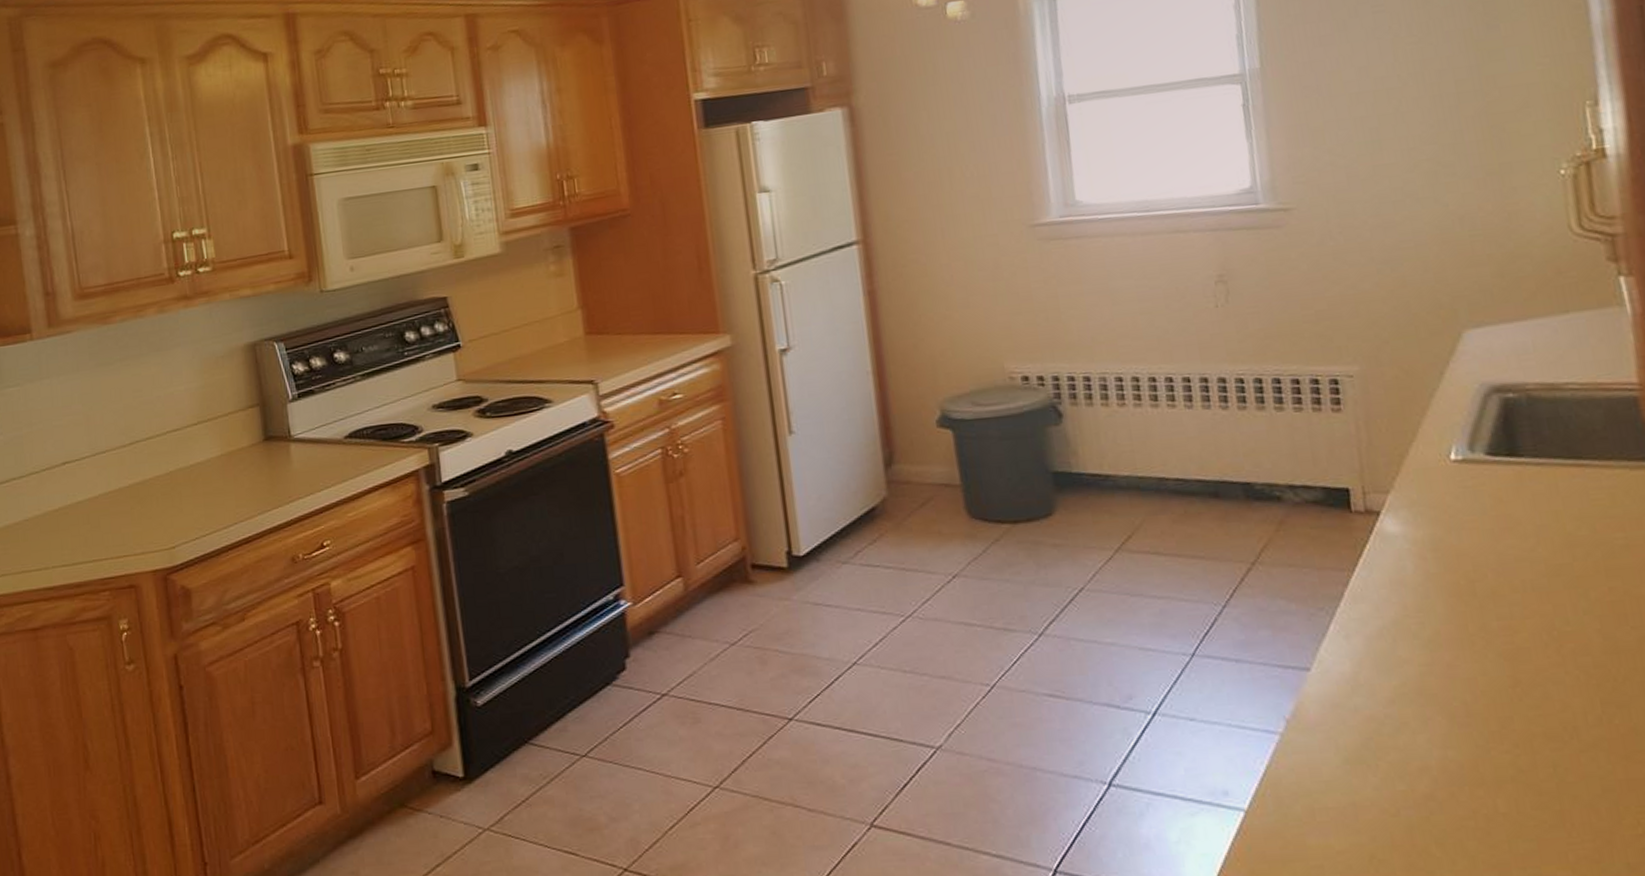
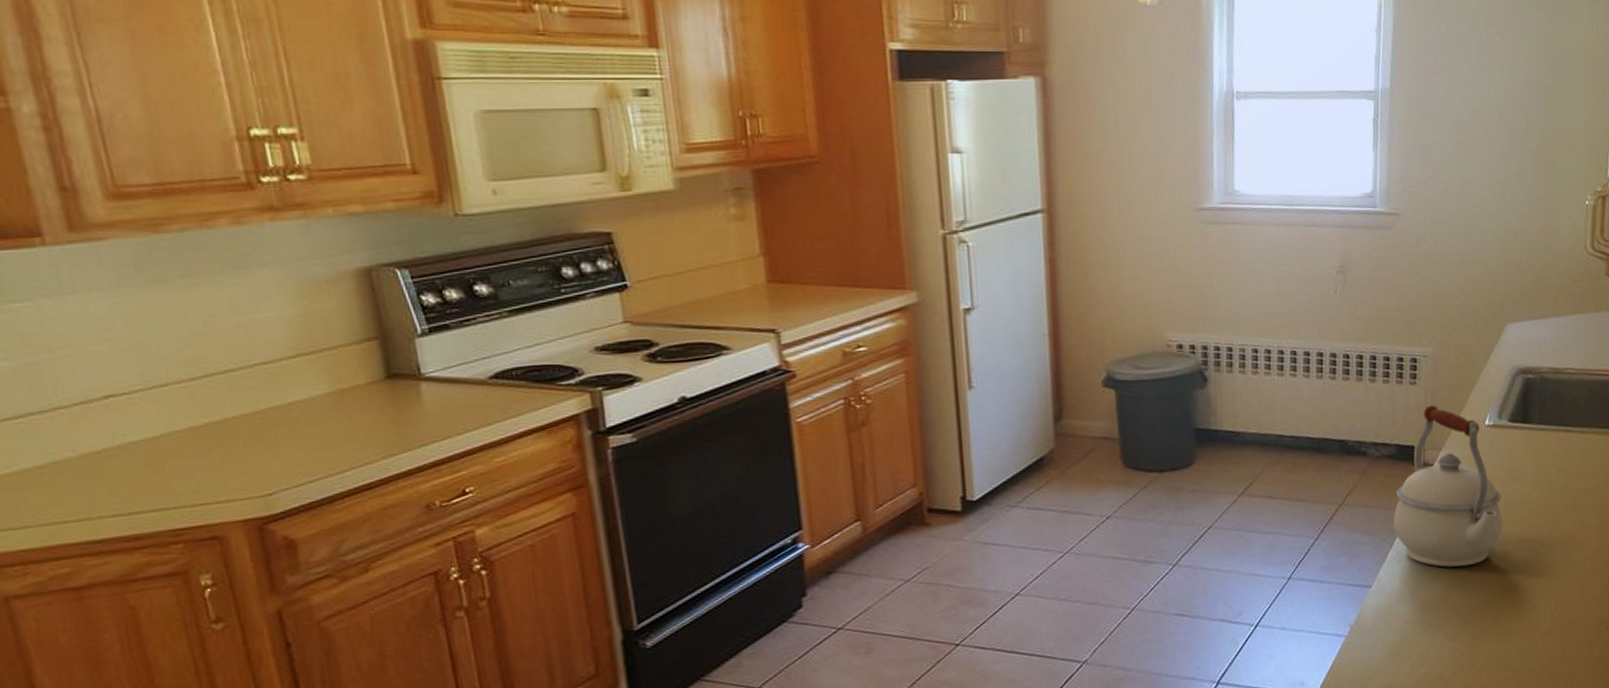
kettle: none [1330,436,1498,648] -> present [1393,405,1503,567]

